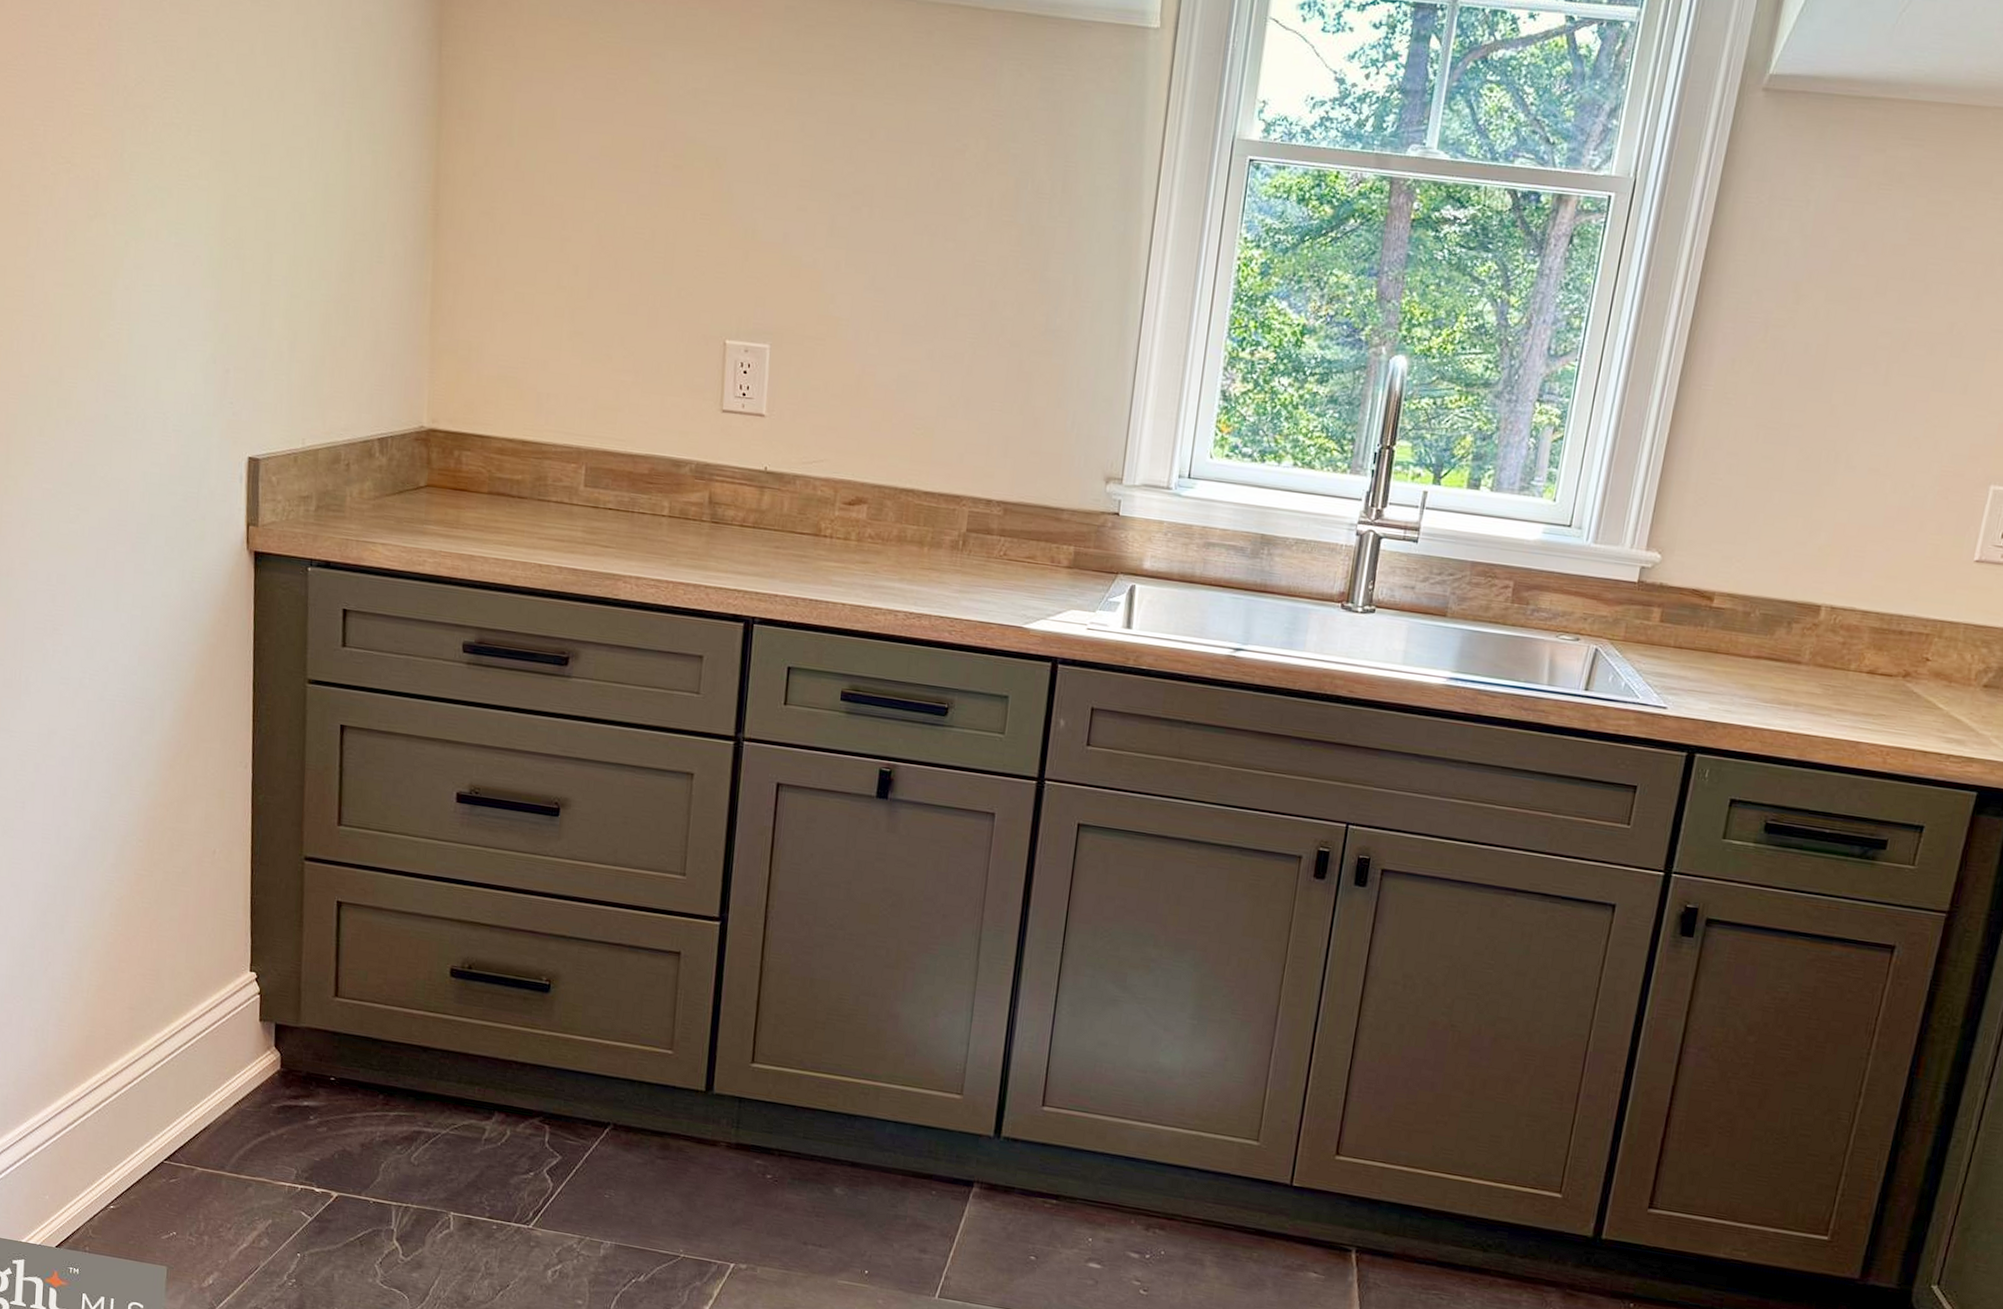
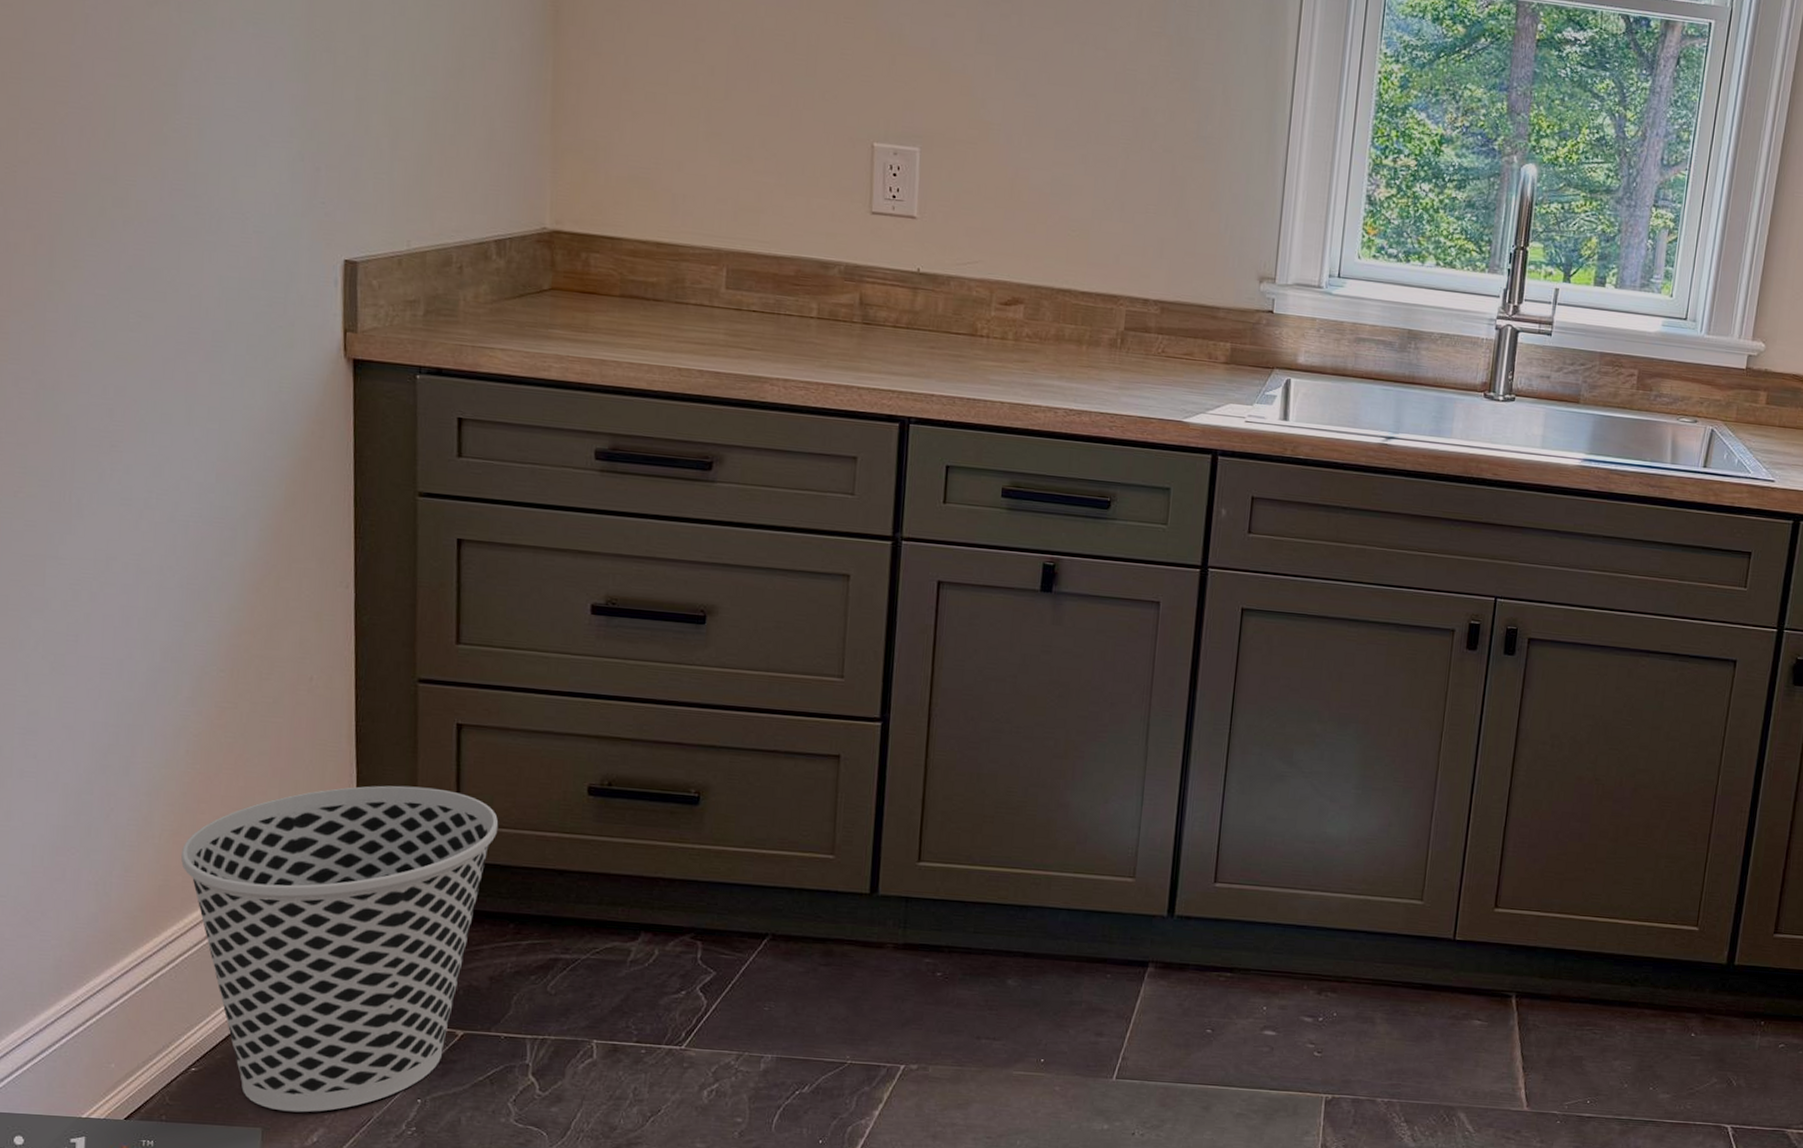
wastebasket: none [105,955,372,1257] -> present [181,785,499,1113]

